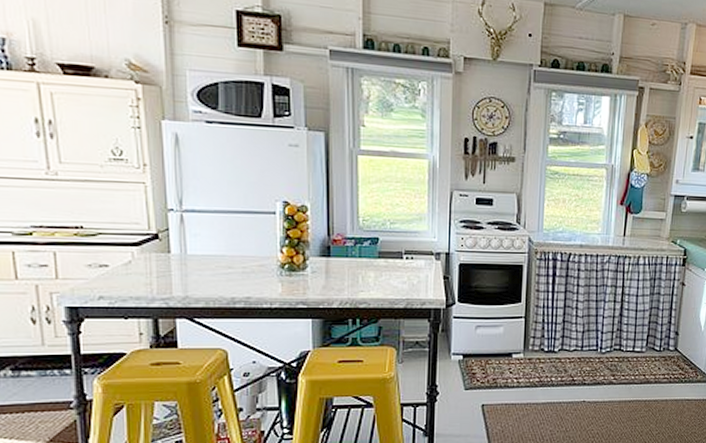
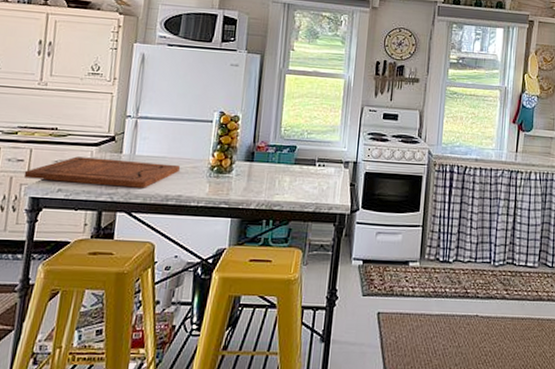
cutting board: none [52,259,243,291] -> present [23,156,180,188]

